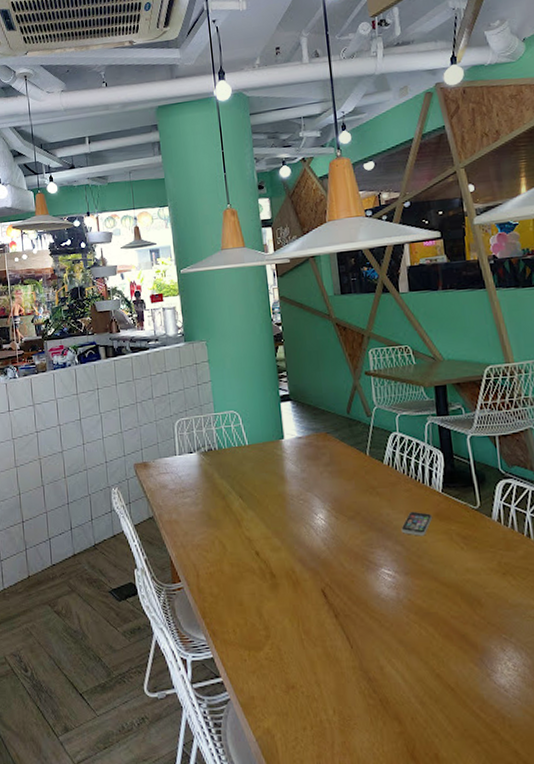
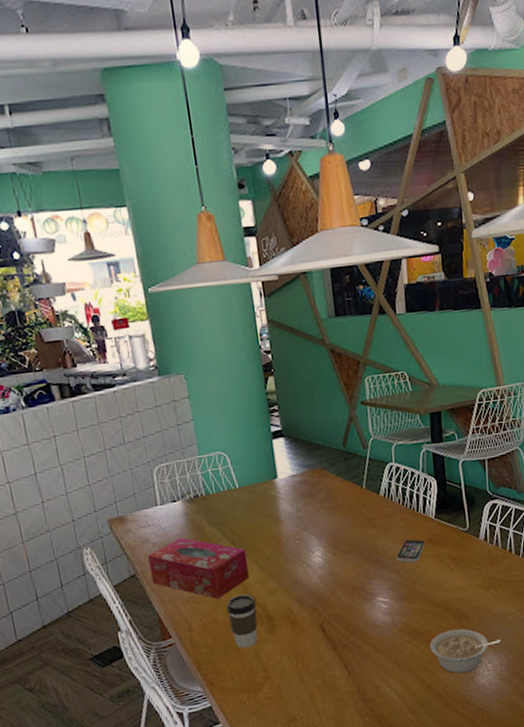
tissue box: none [165,487,255,550] -> present [147,537,250,600]
coffee cup: none [232,548,261,603] -> present [226,594,258,649]
legume: none [439,615,522,668] -> present [429,628,501,674]

